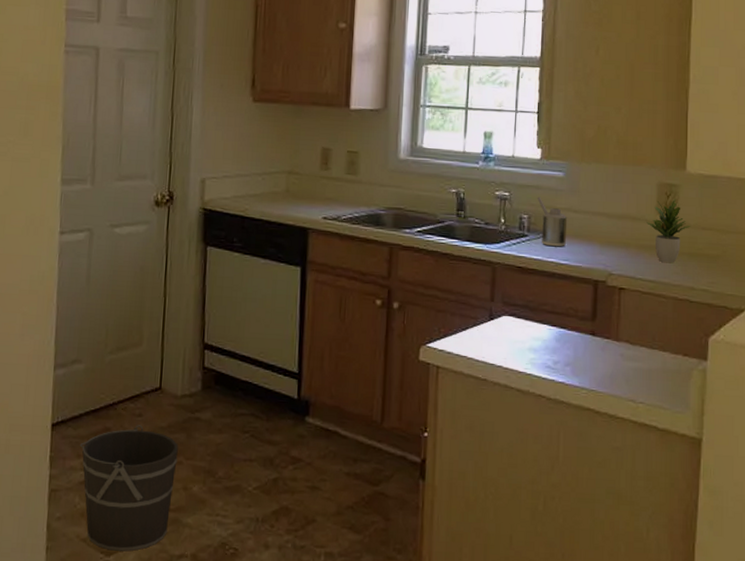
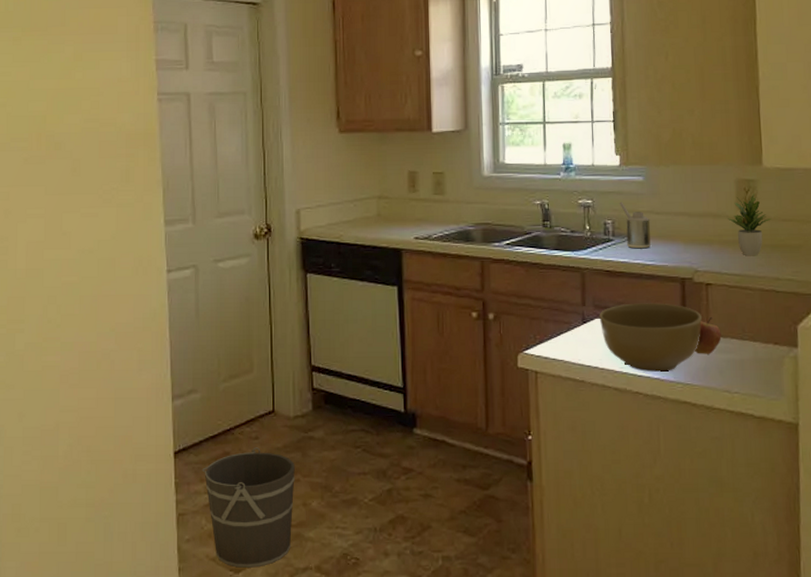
bowl: none [507,302,613,376] -> present [599,303,703,372]
fruit: none [602,323,631,361] -> present [695,317,722,354]

